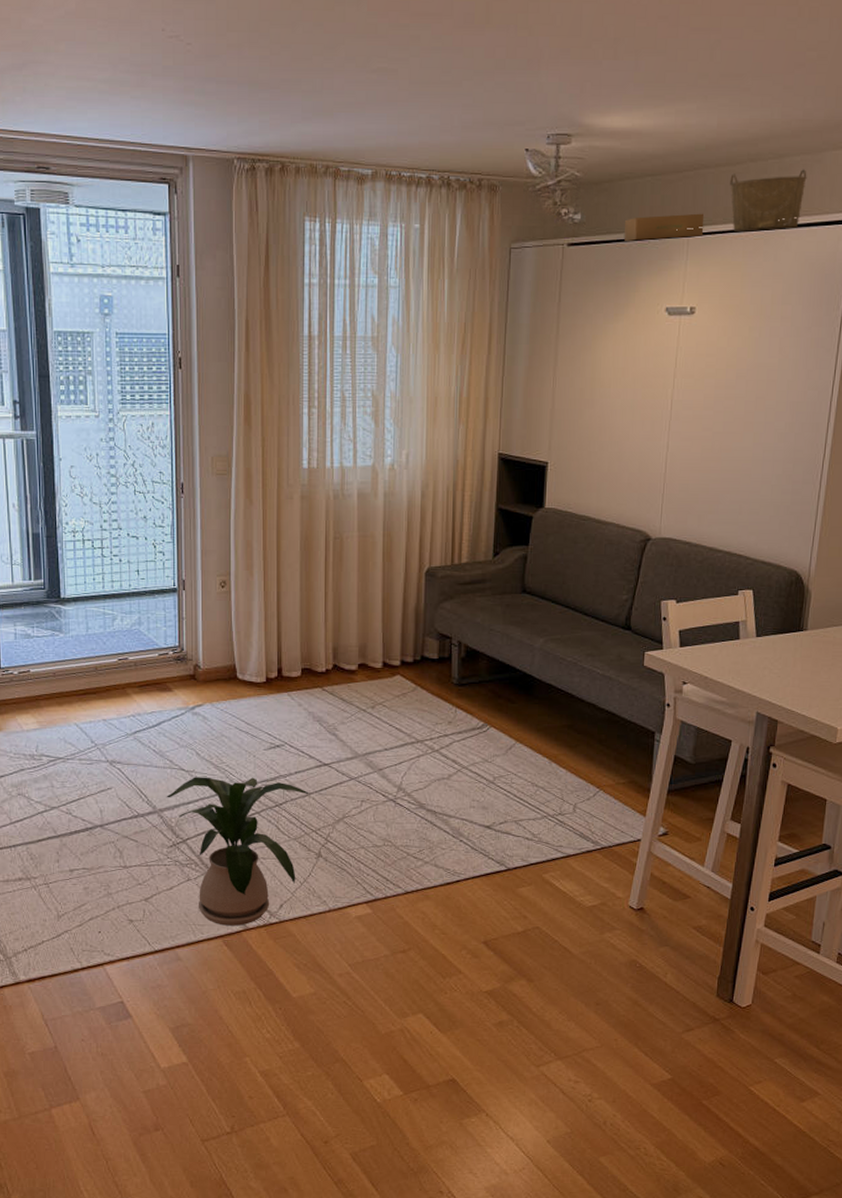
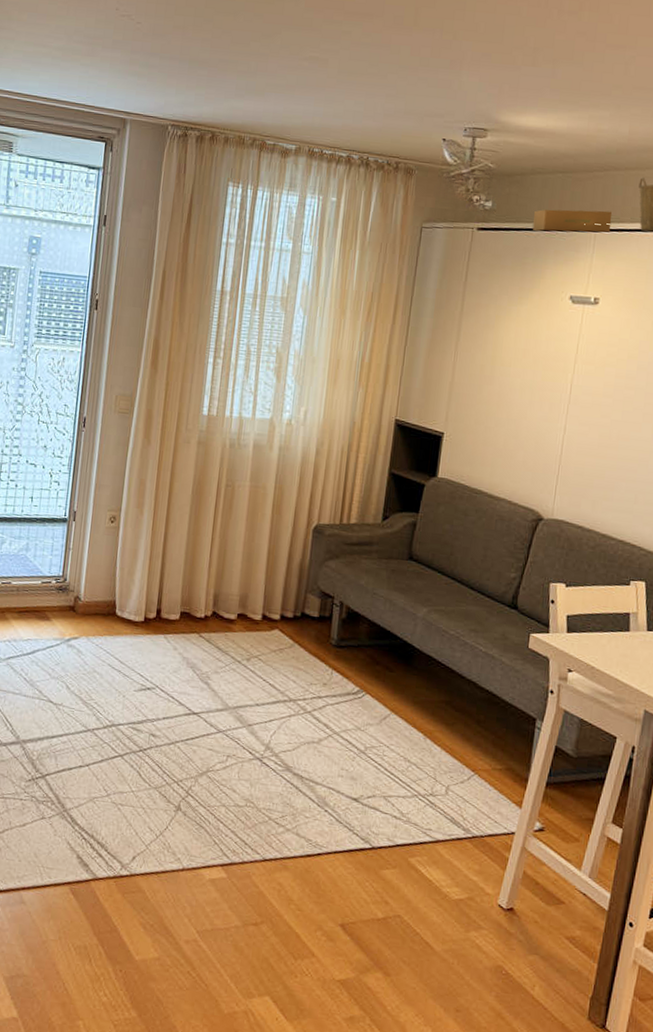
house plant: present [166,777,310,926] -> none [31,710,176,874]

